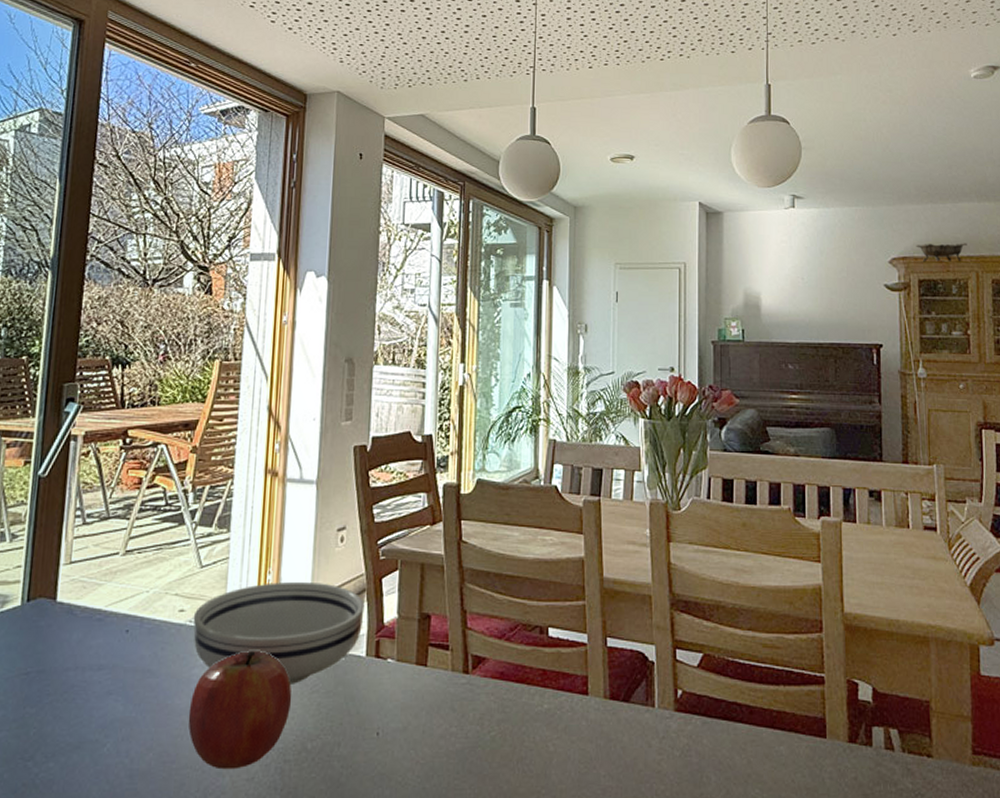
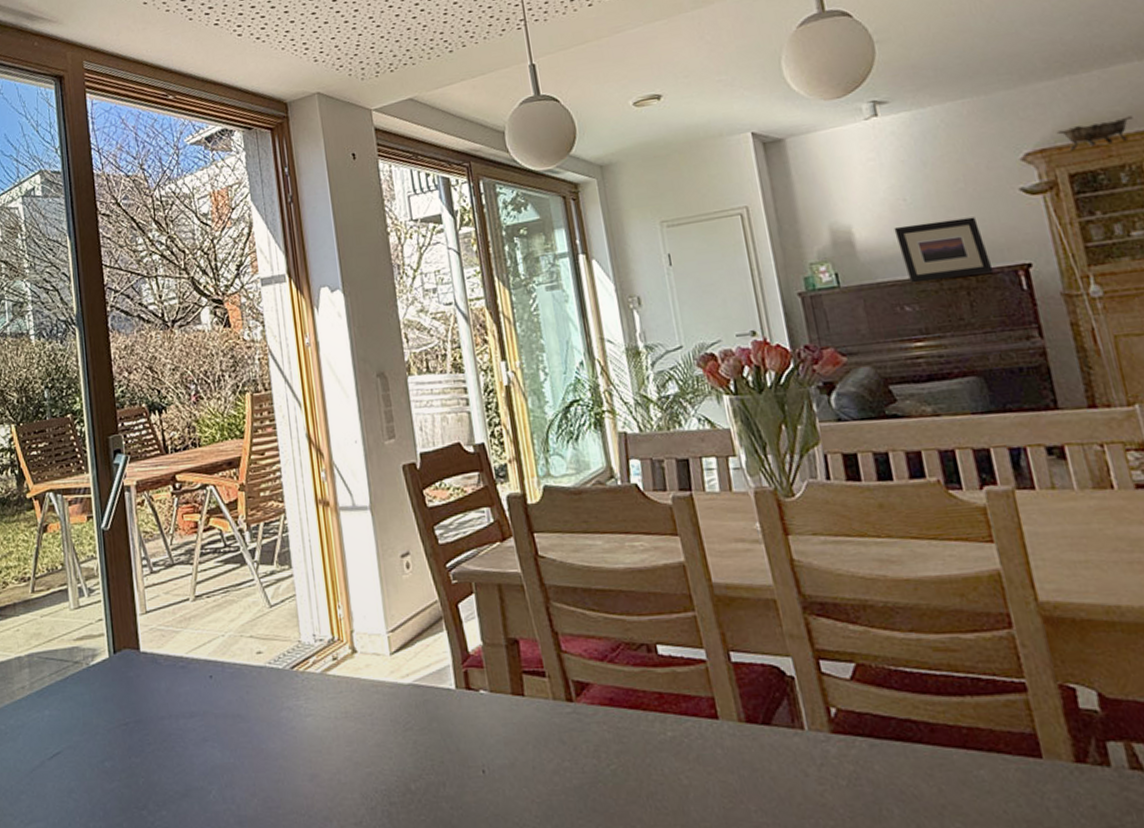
fruit: present [188,651,292,770] -> none [284,689,387,814]
bowl: present [193,581,365,684] -> none [271,613,447,723]
picture frame: none [791,299,856,348] -> present [894,217,994,284]

